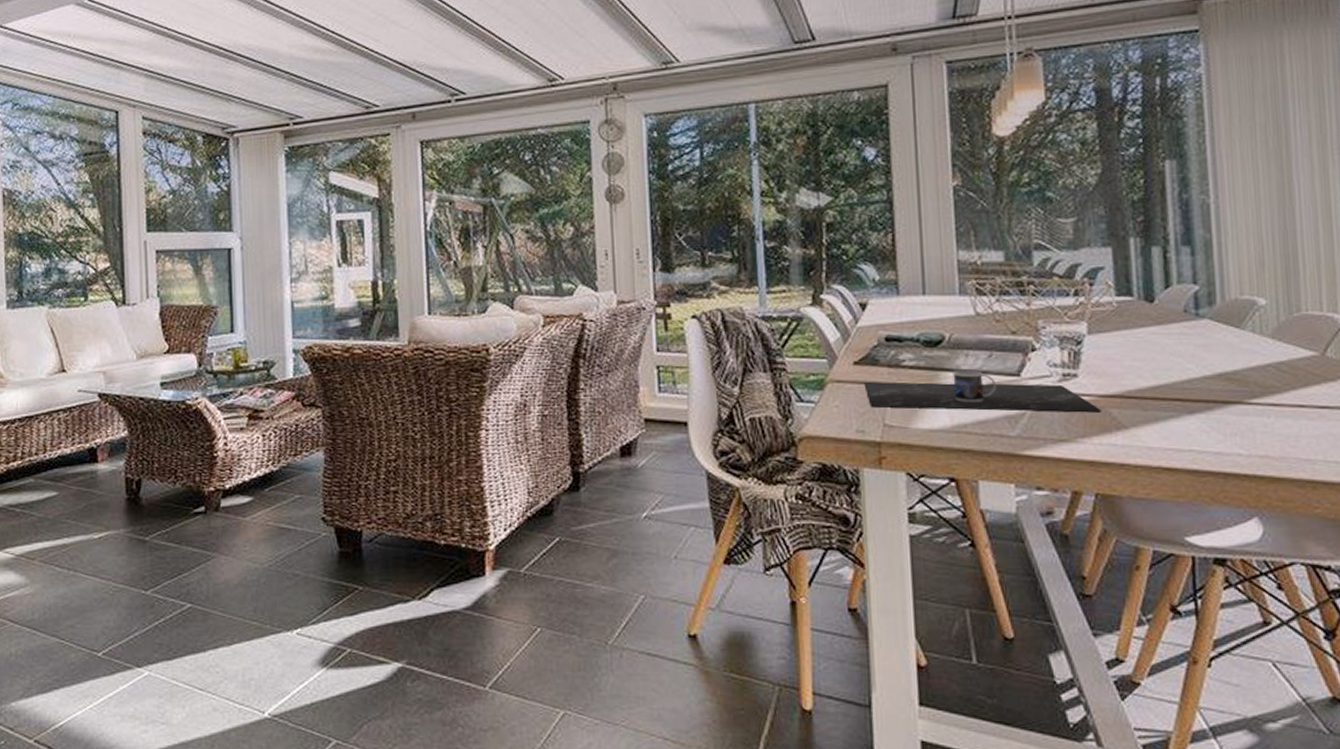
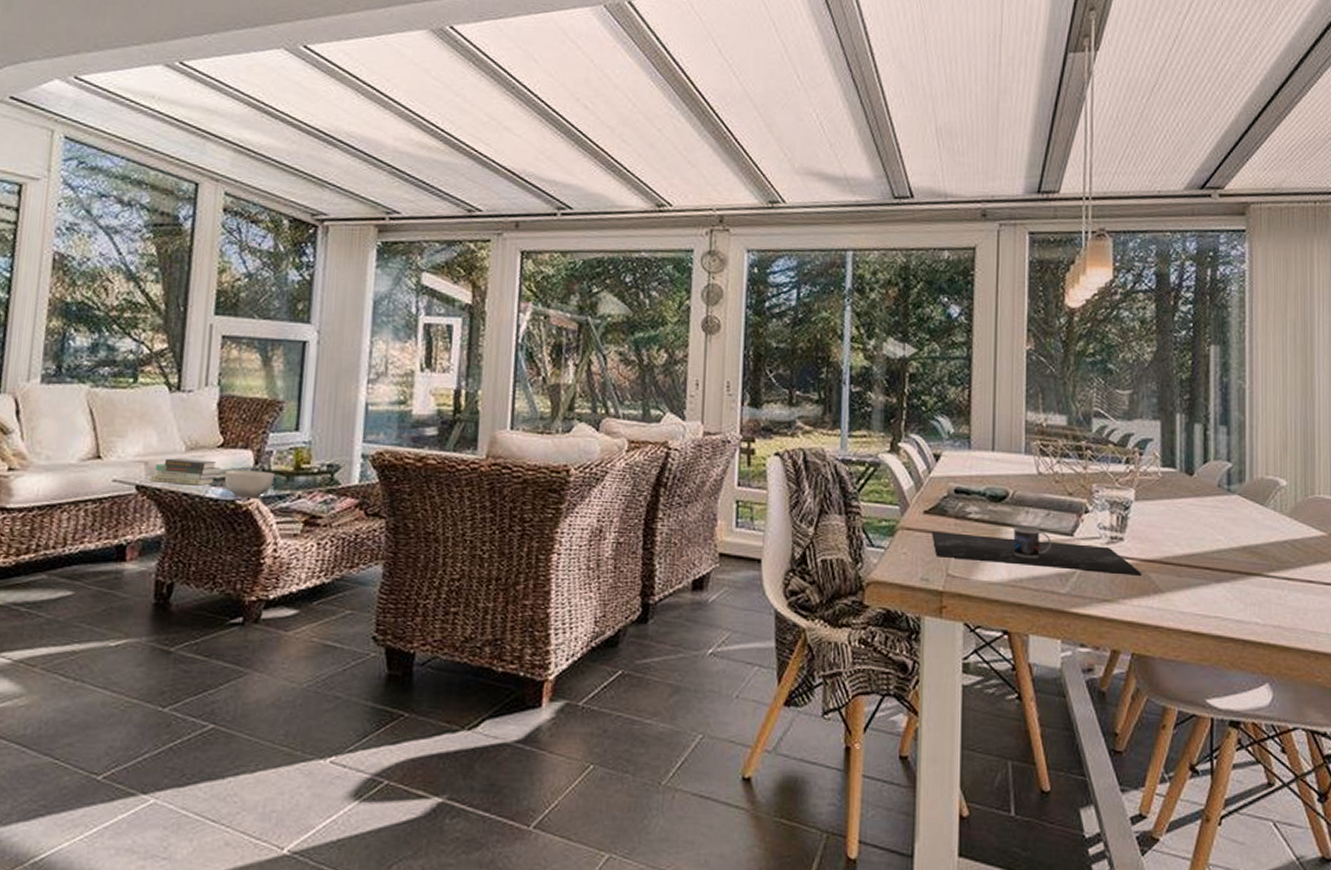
books: none [109,366,169,390] -> present [149,458,221,486]
bowl: none [173,372,218,398] -> present [224,470,275,498]

